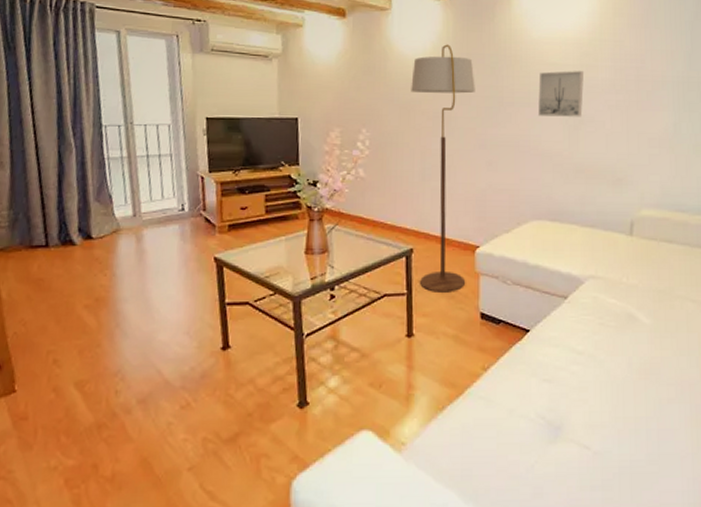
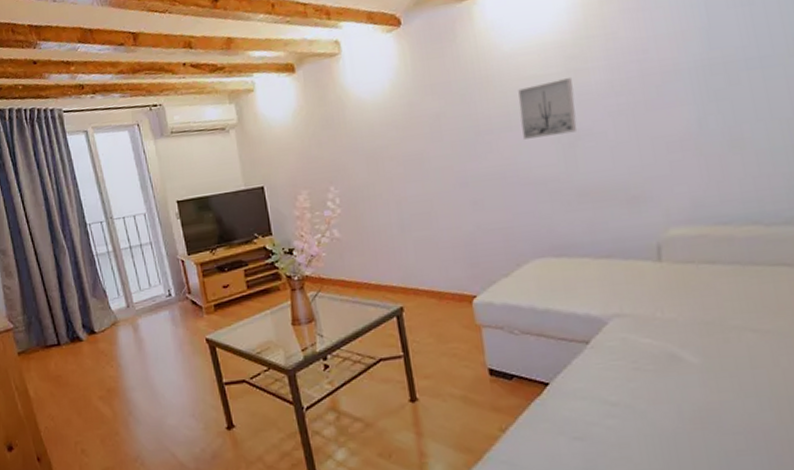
floor lamp: present [411,44,475,292] -> none [373,78,467,352]

